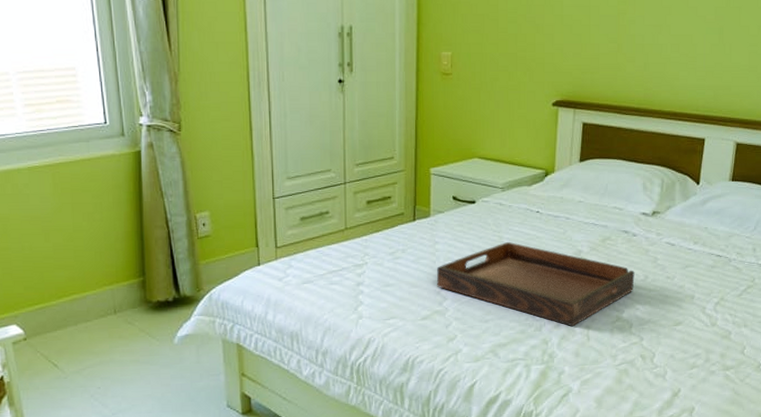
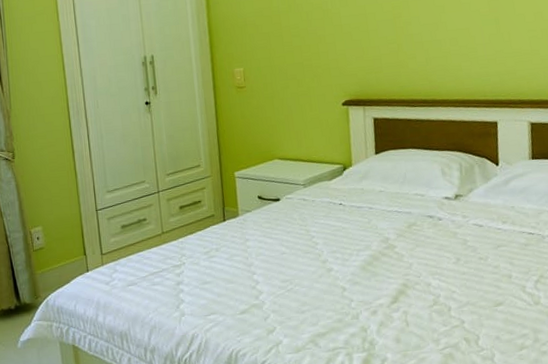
serving tray: present [436,242,635,327] -> none [250,234,447,313]

